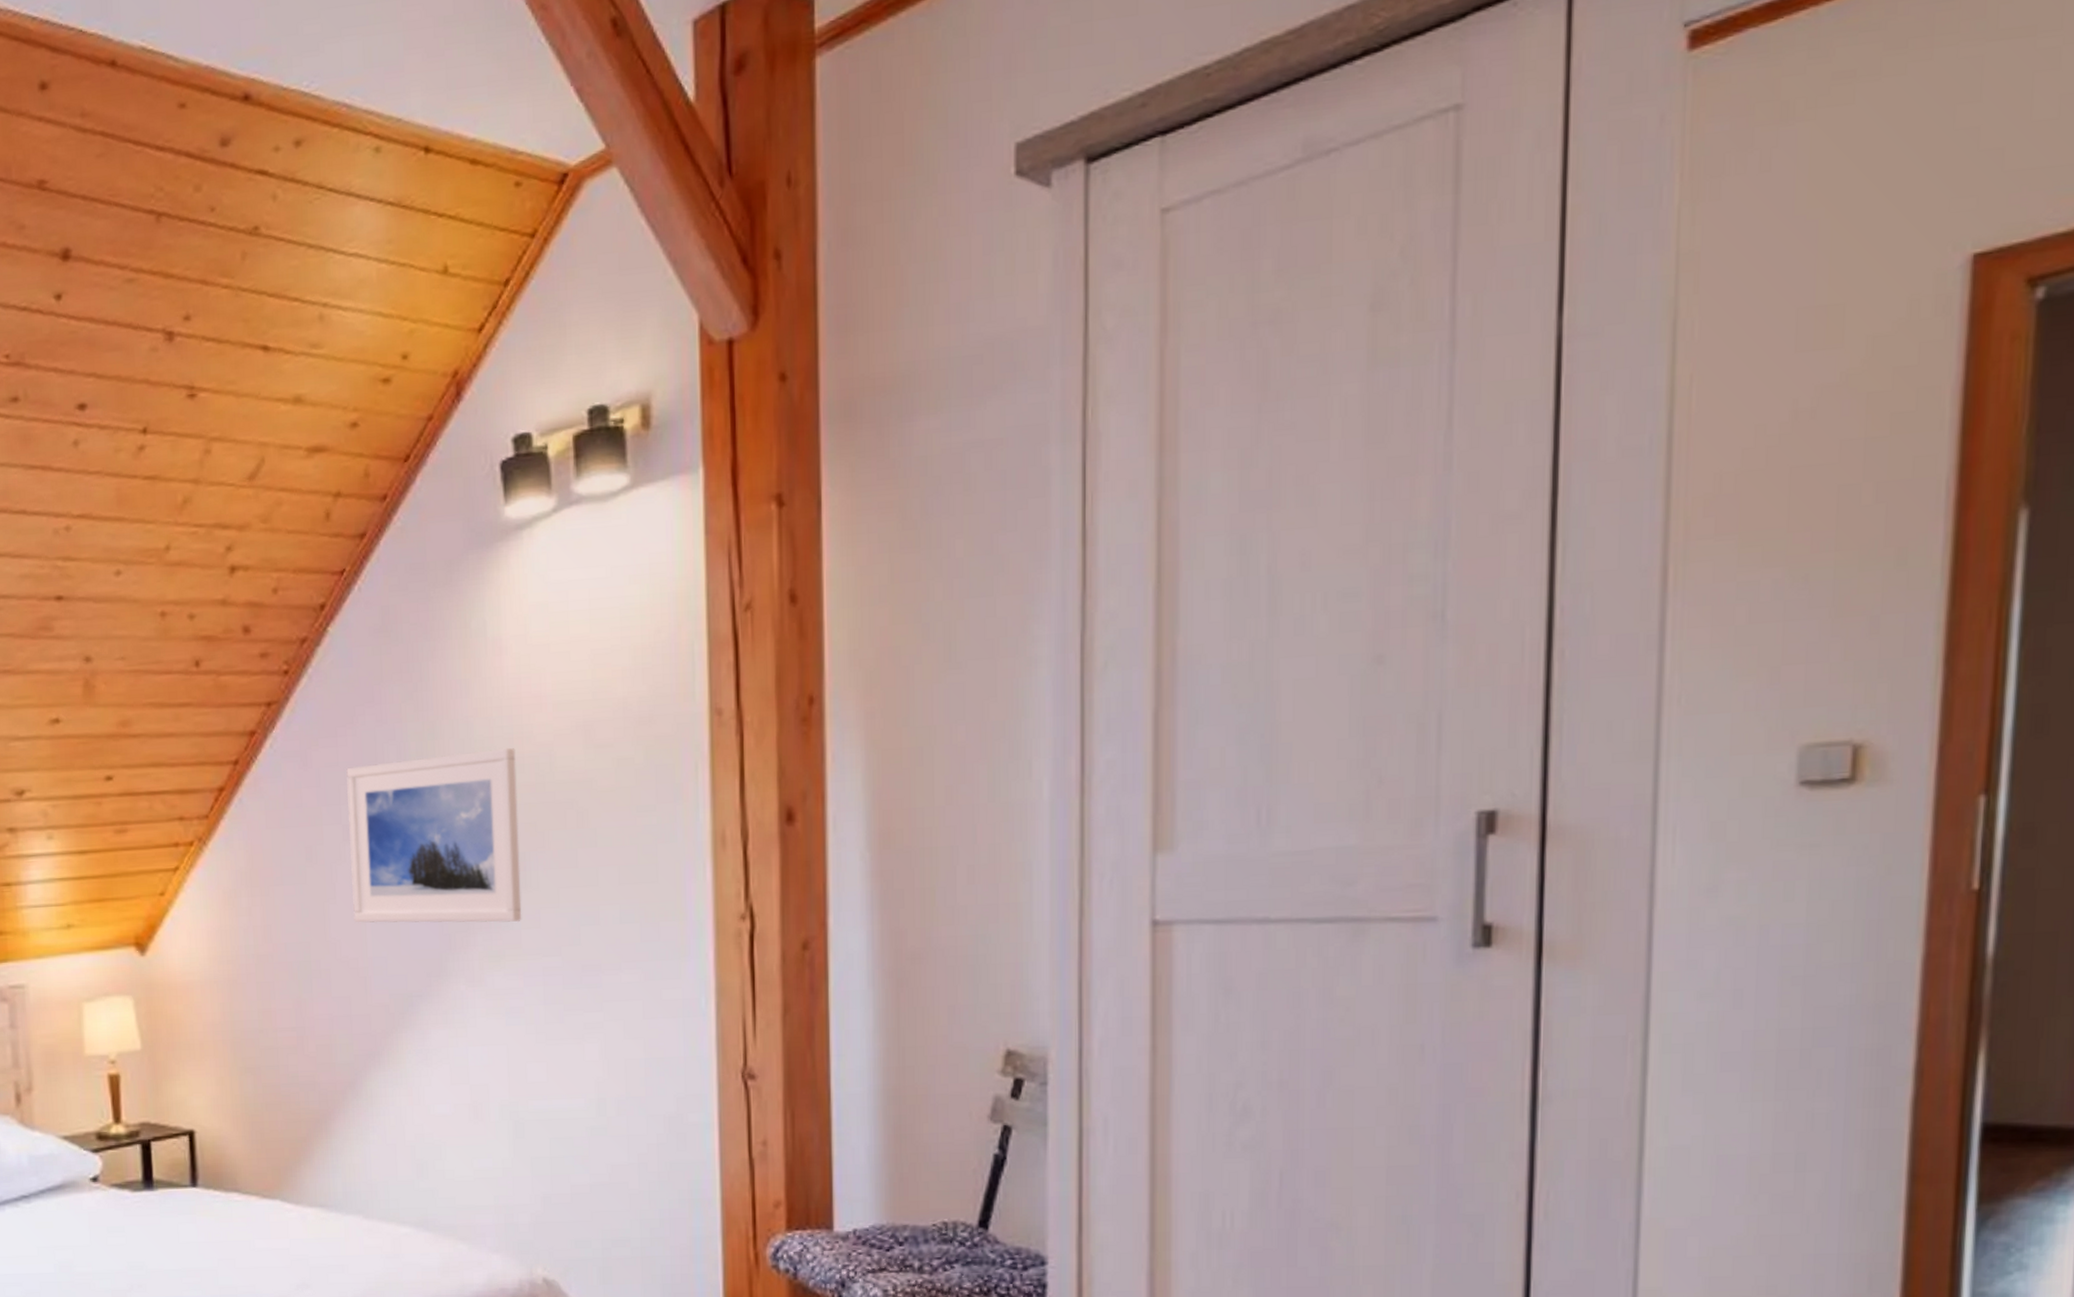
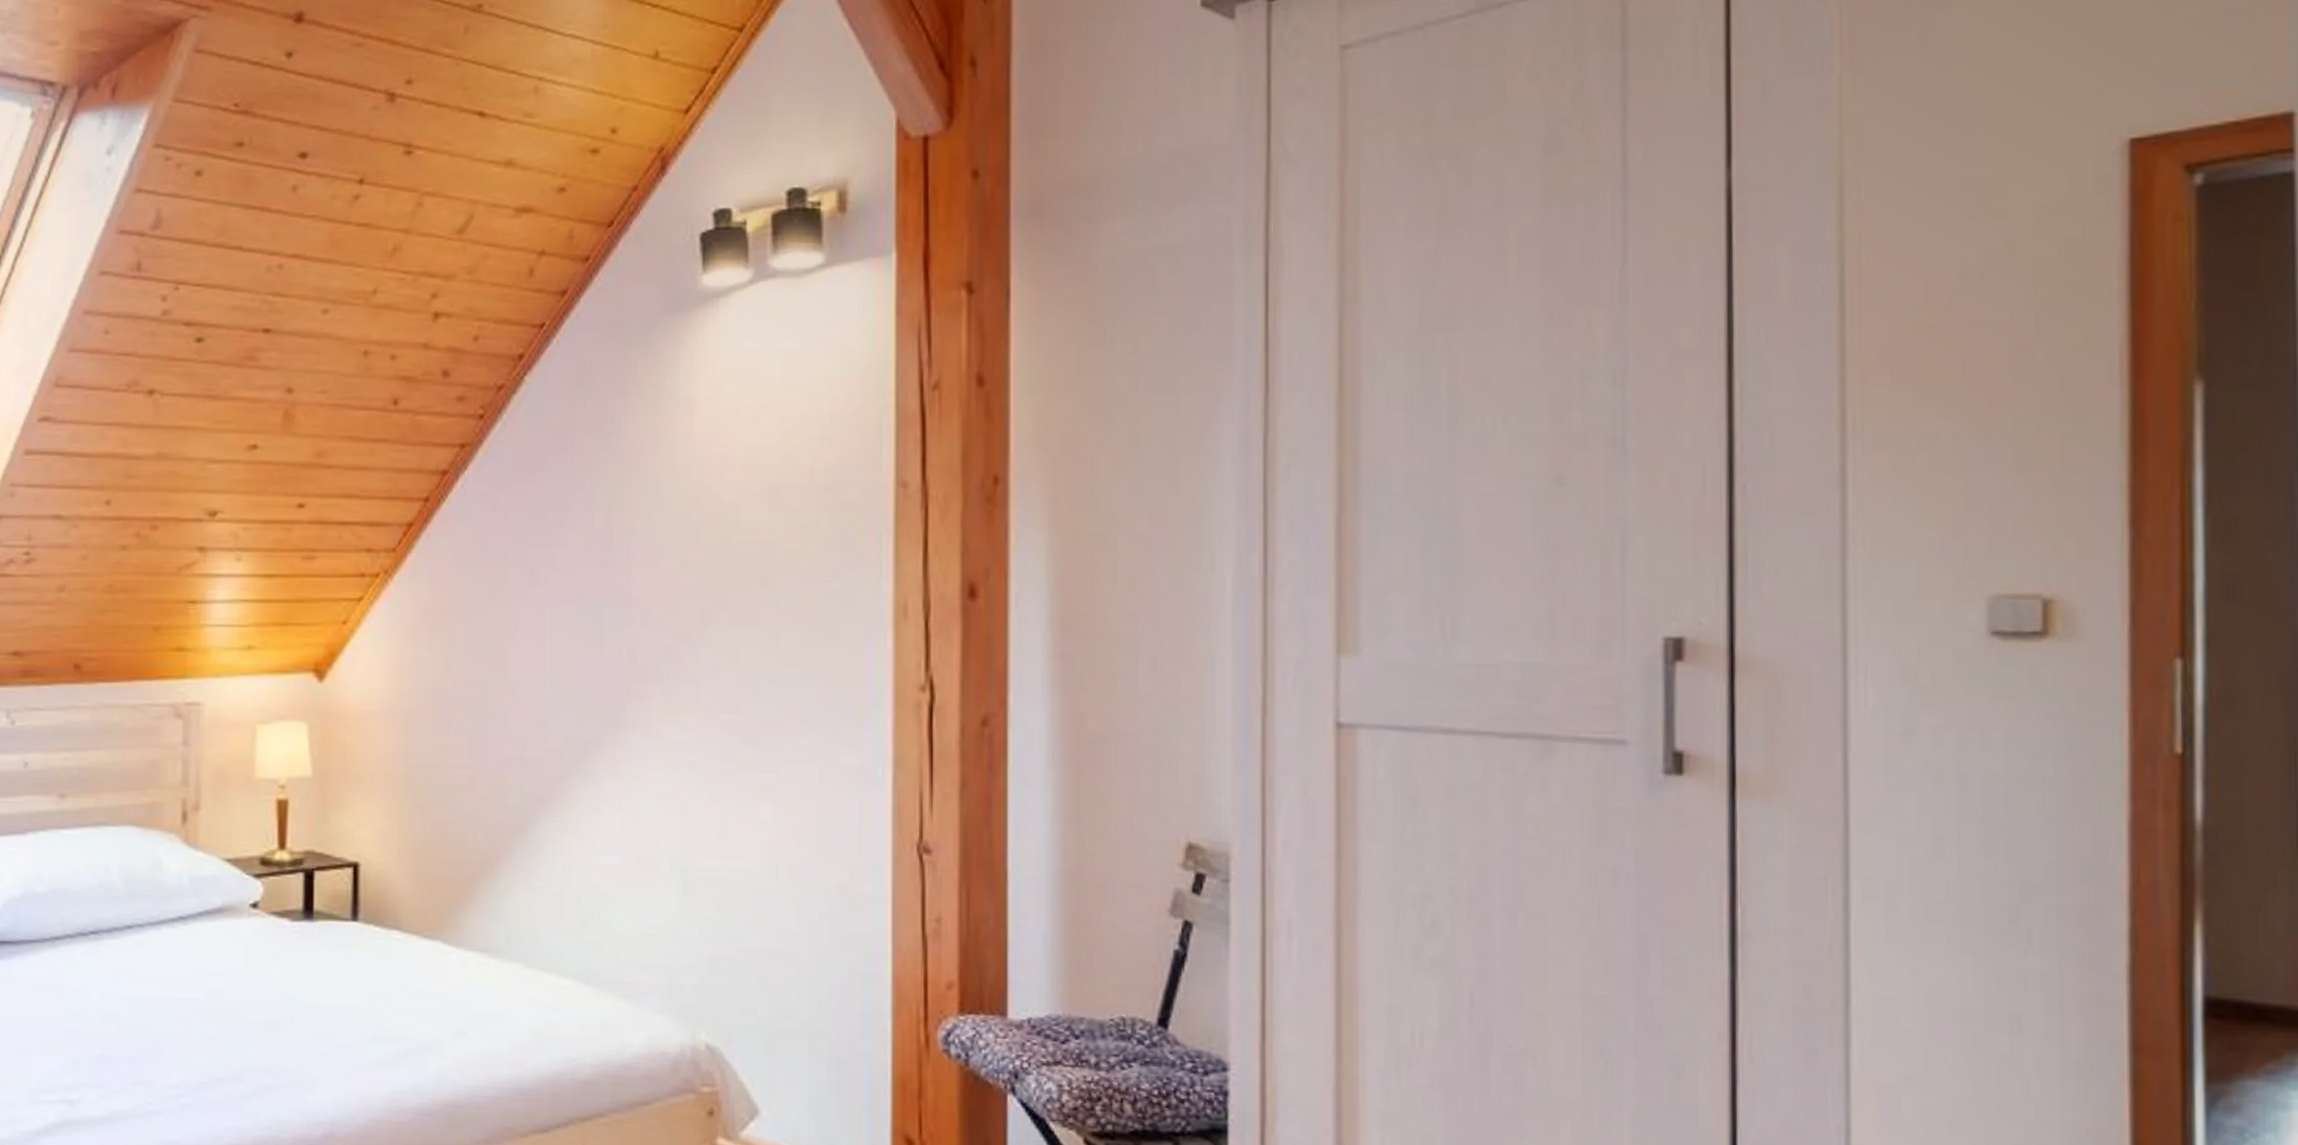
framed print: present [346,747,522,923] -> none [533,504,702,677]

